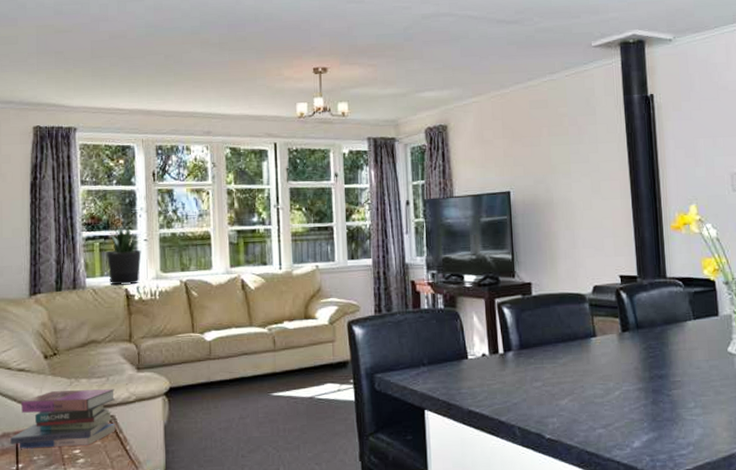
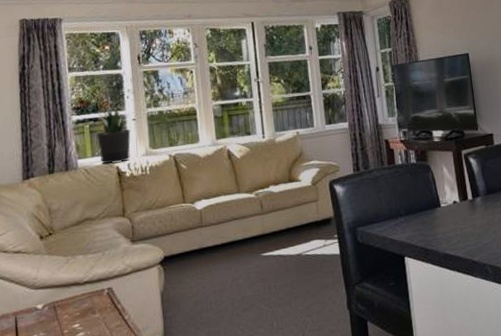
books: present [10,389,115,449] -> none [9,262,113,329]

